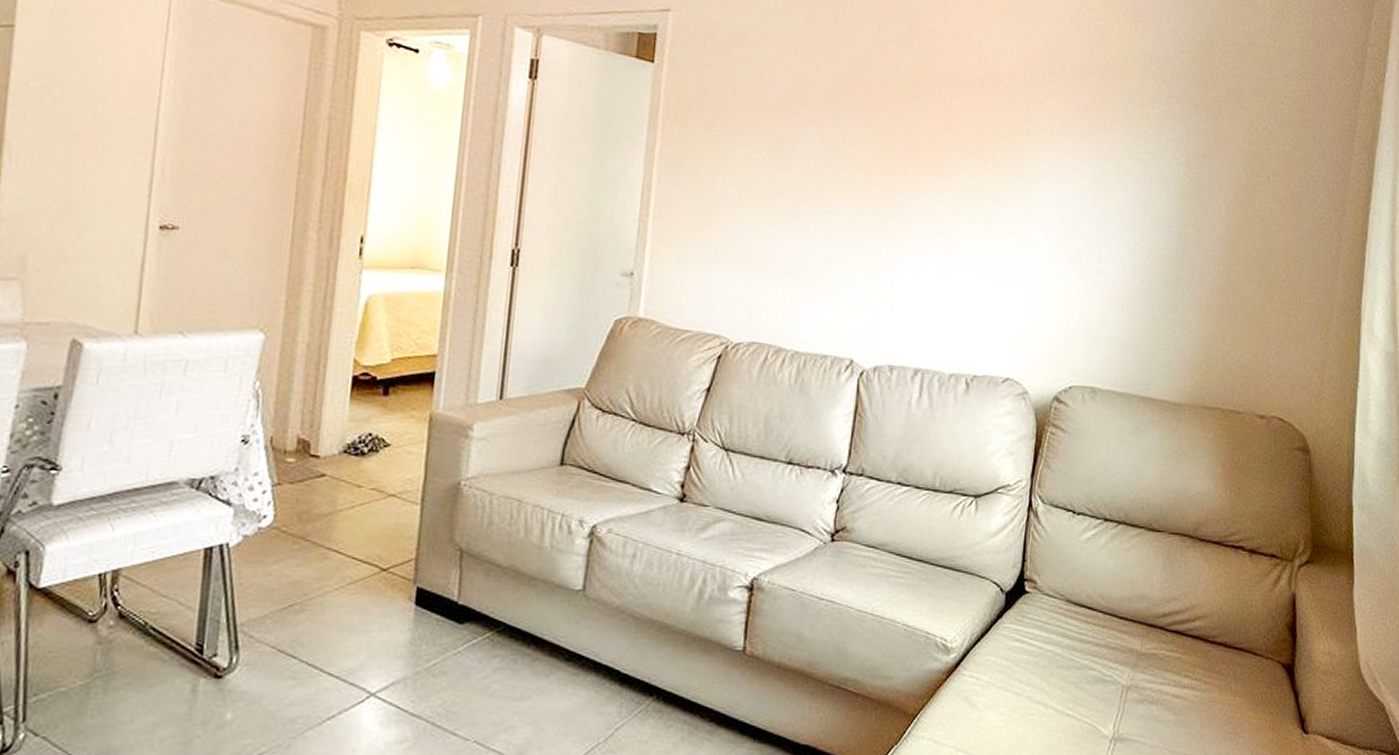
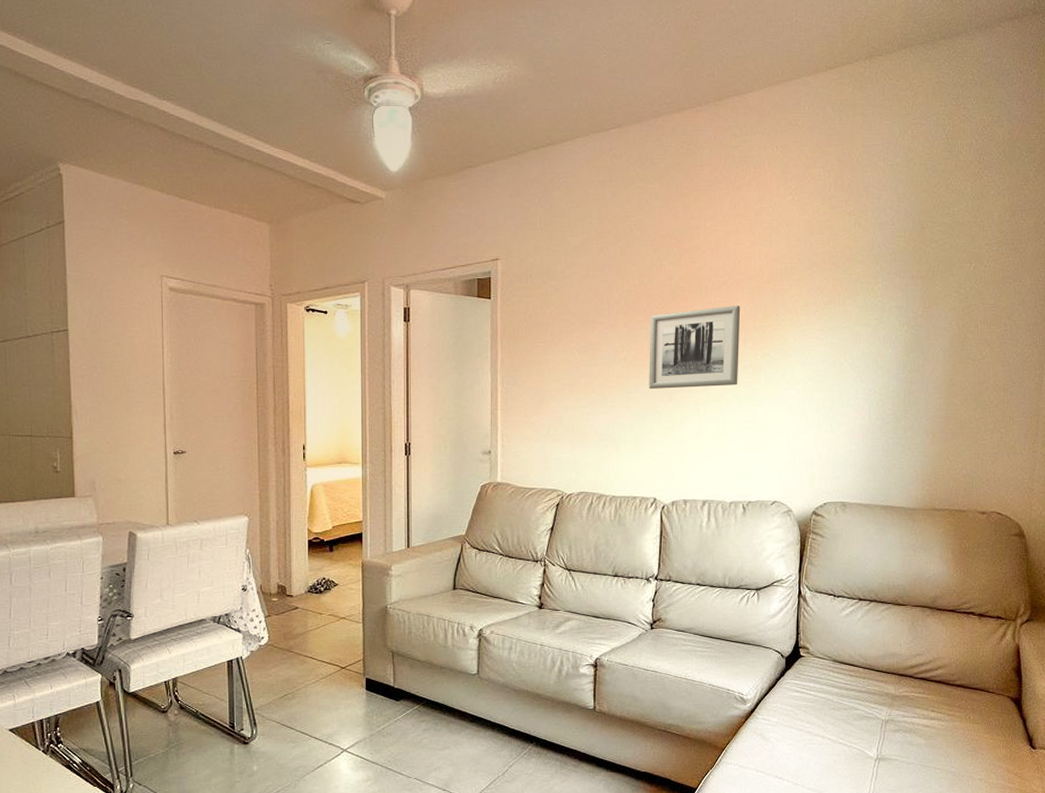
wall art: none [856,112,983,219] -> present [649,306,741,389]

